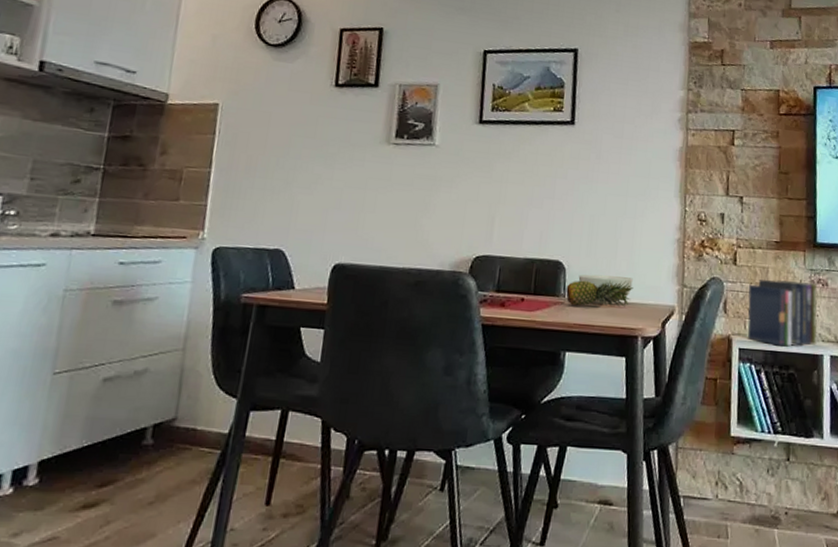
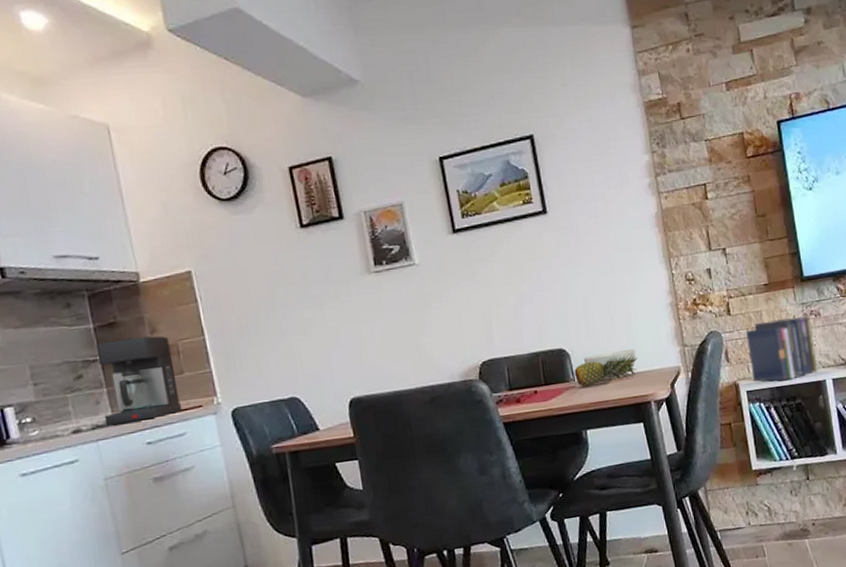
coffee maker: none [85,152,176,241] -> present [95,336,183,426]

